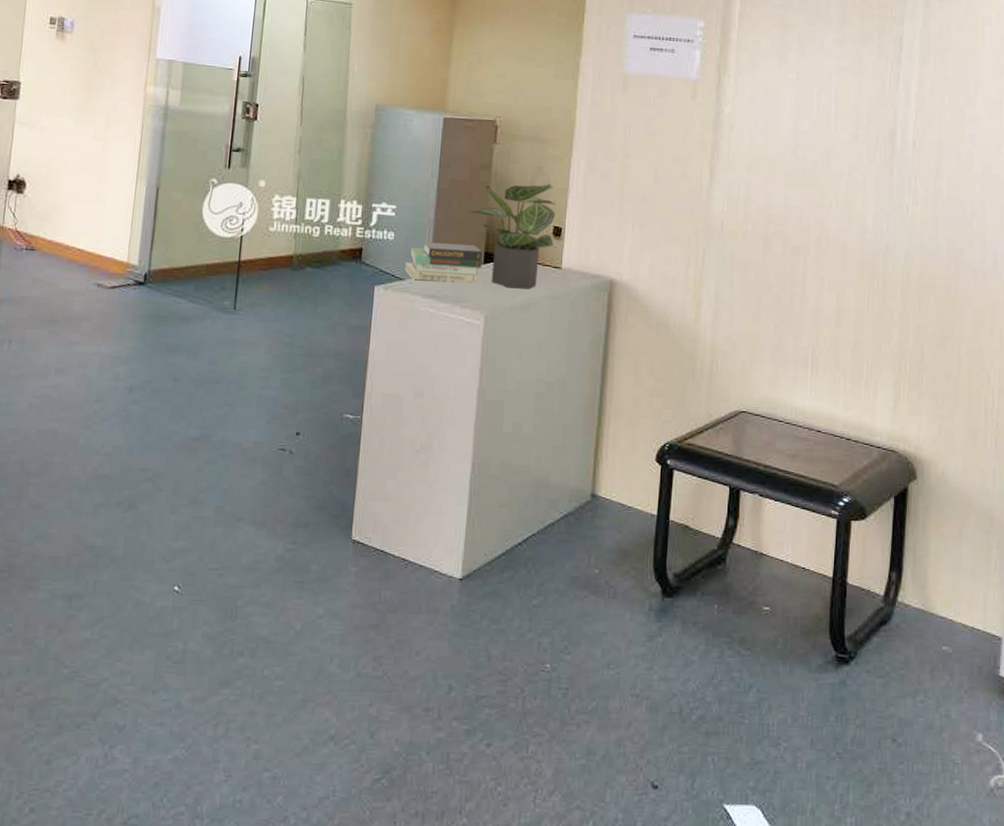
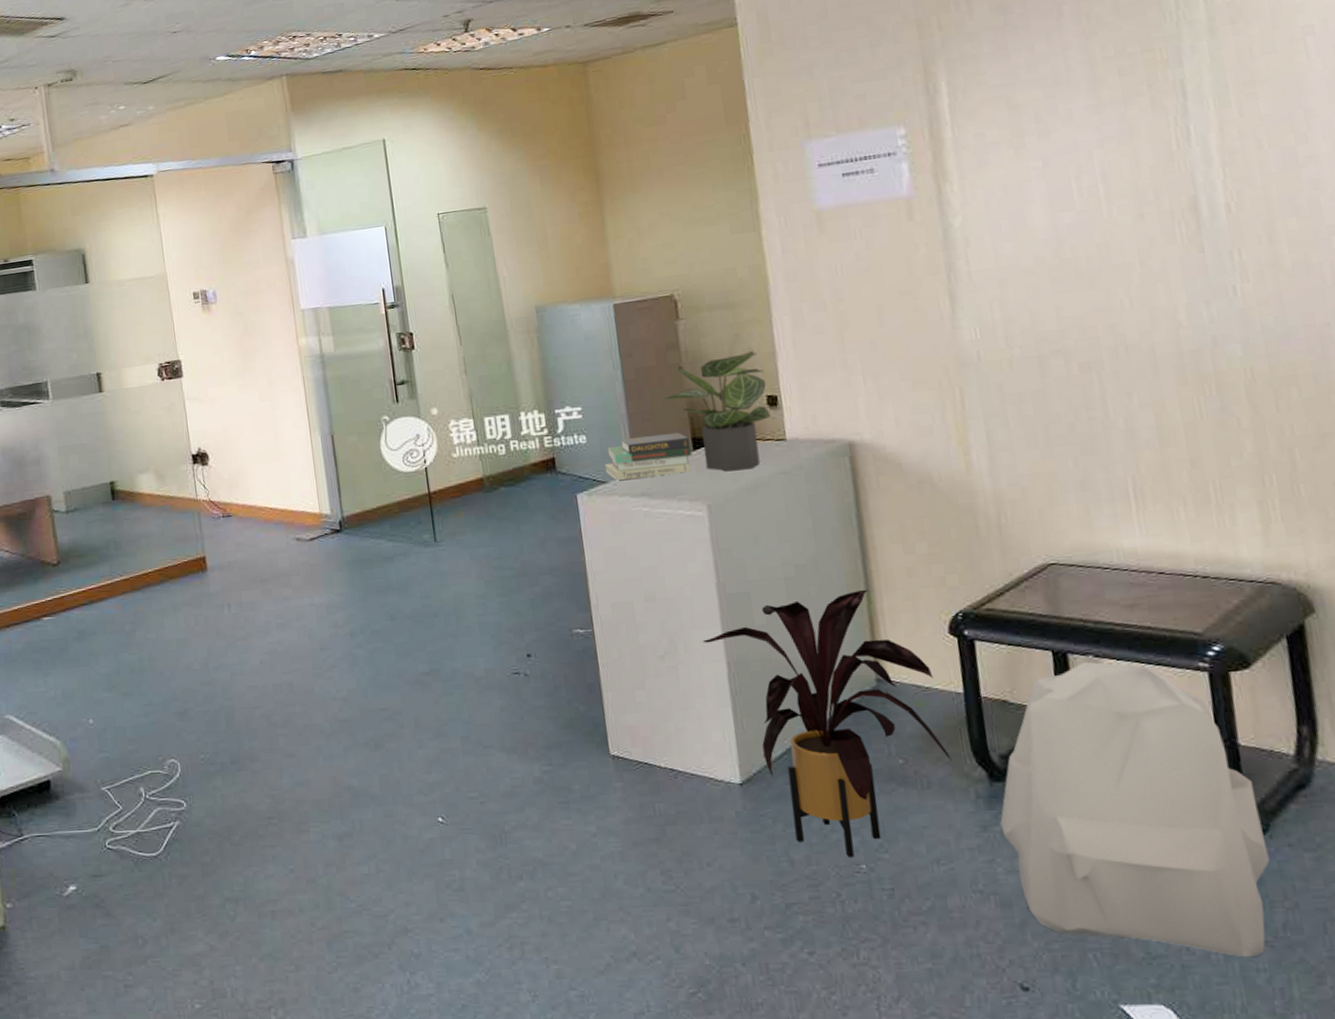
house plant: none [455,412,636,656] -> present [702,589,952,857]
backpack: none [663,499,852,765] -> present [1000,661,1270,956]

